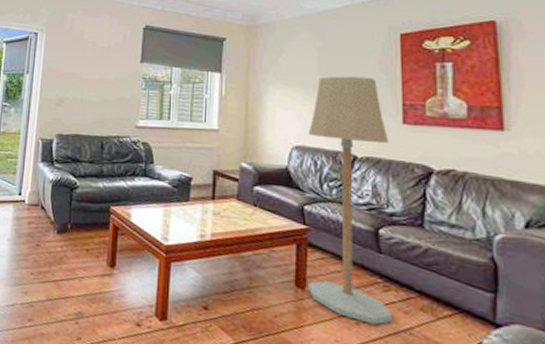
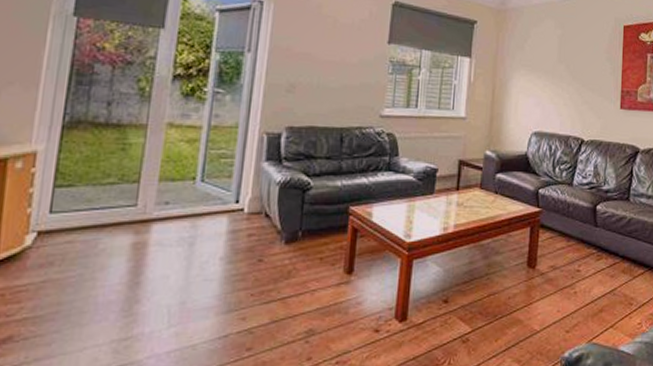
floor lamp: present [308,76,393,325] -> none [538,63,609,291]

